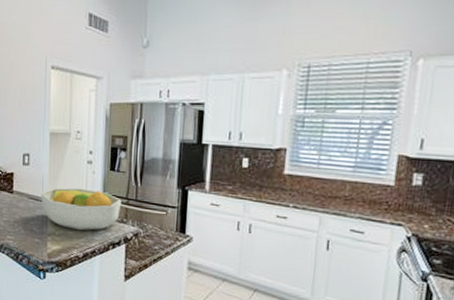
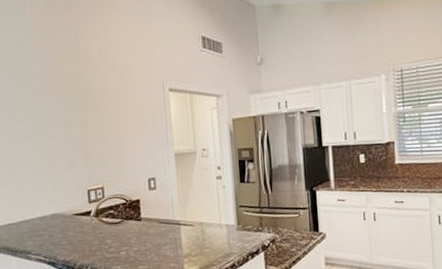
fruit bowl: present [41,188,122,231] -> none [171,204,255,247]

